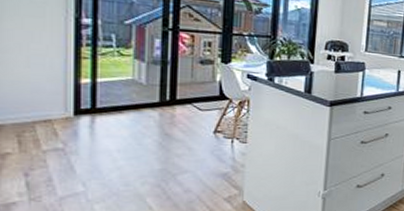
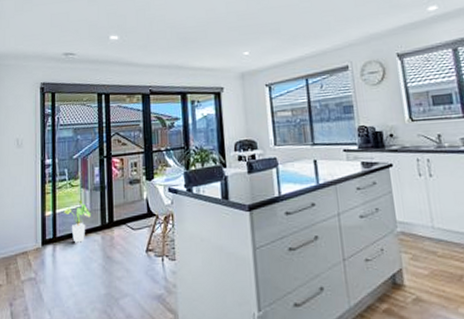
house plant: none [107,71,146,117] -> present [63,200,91,243]

